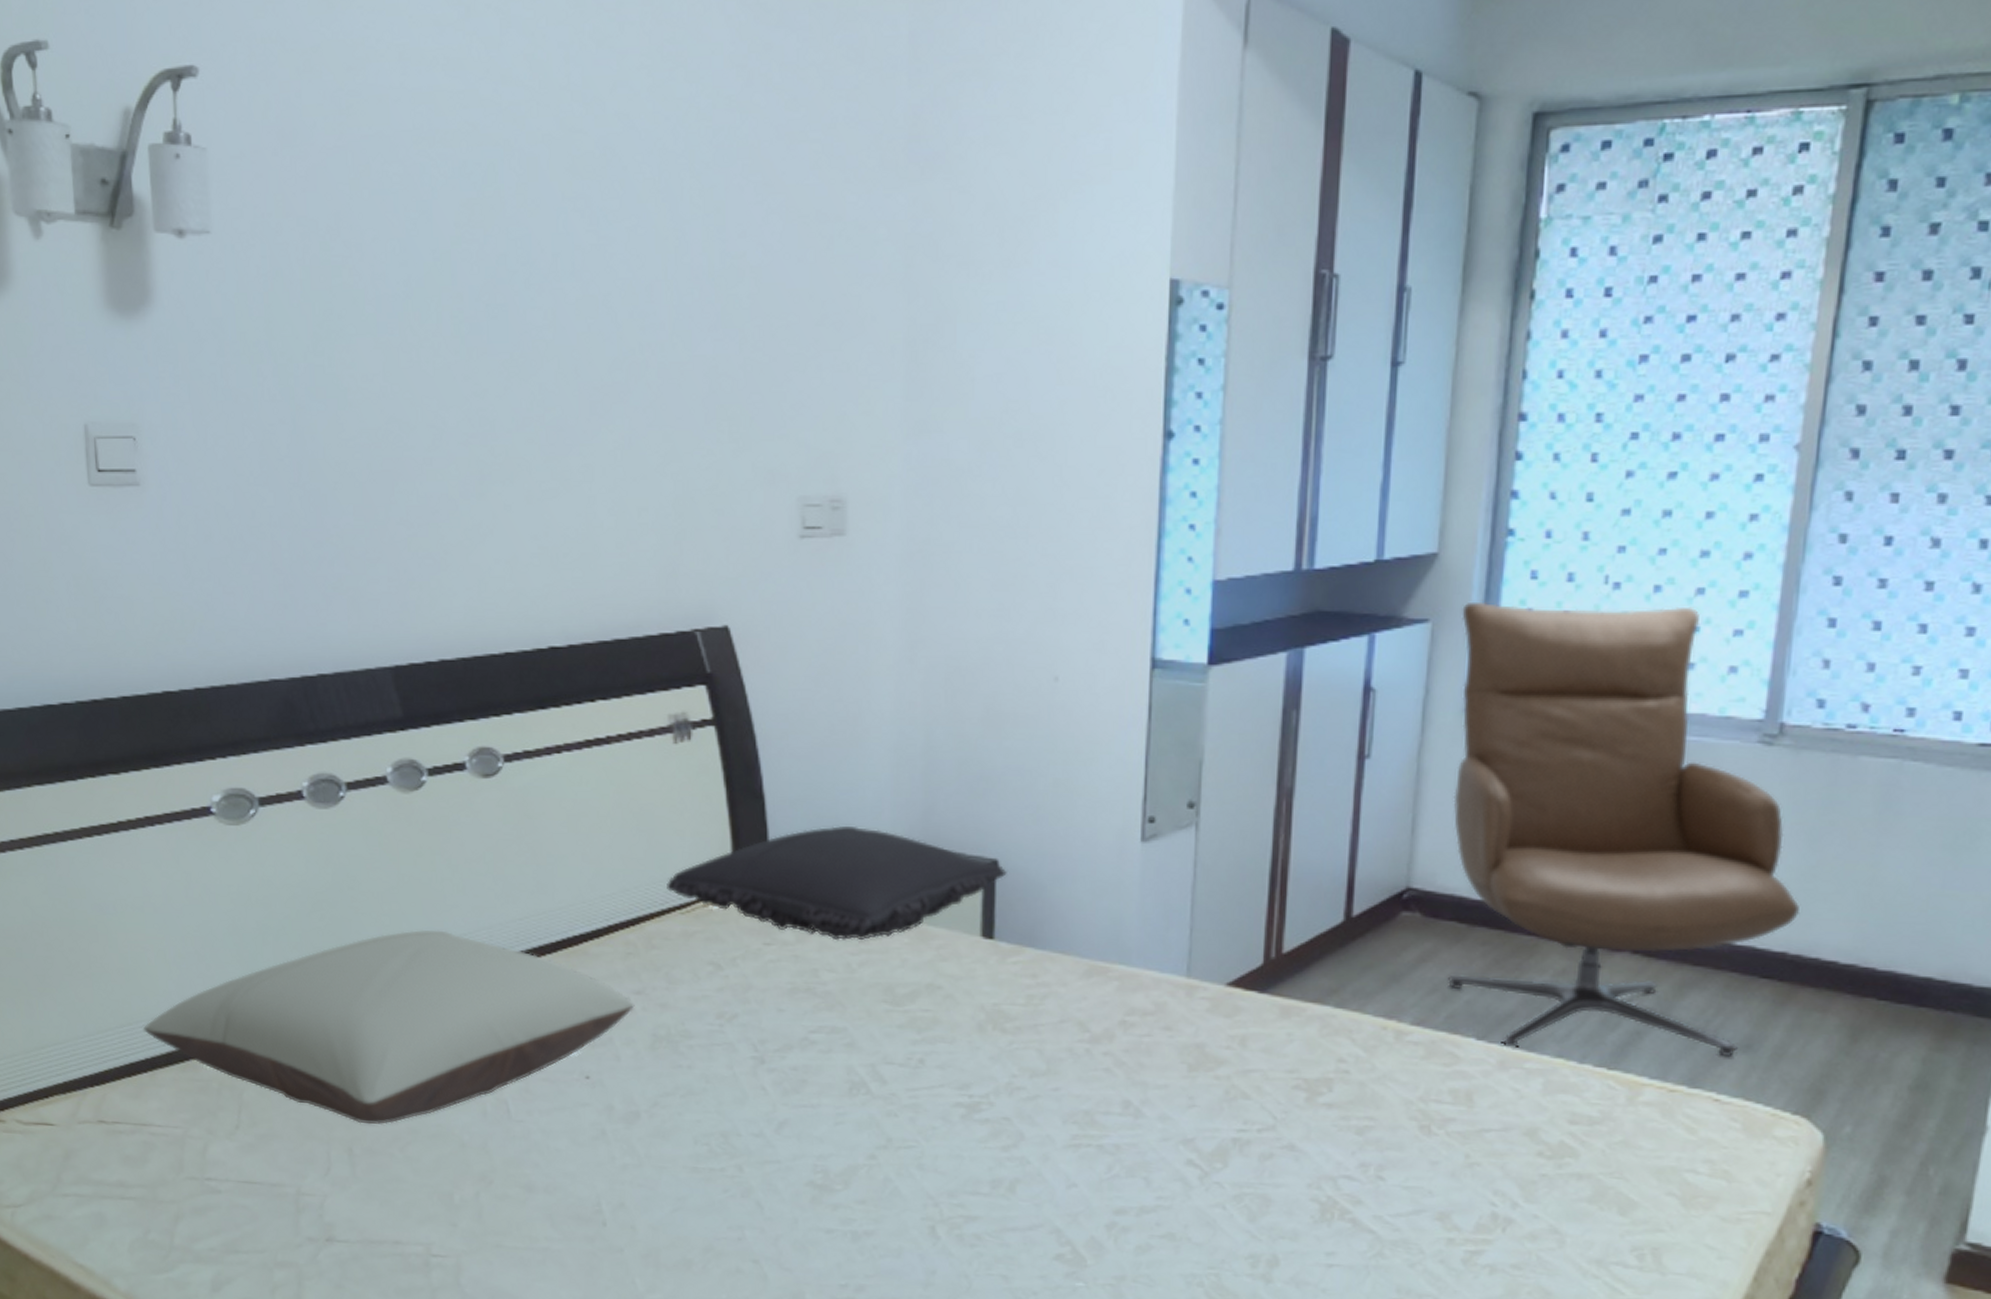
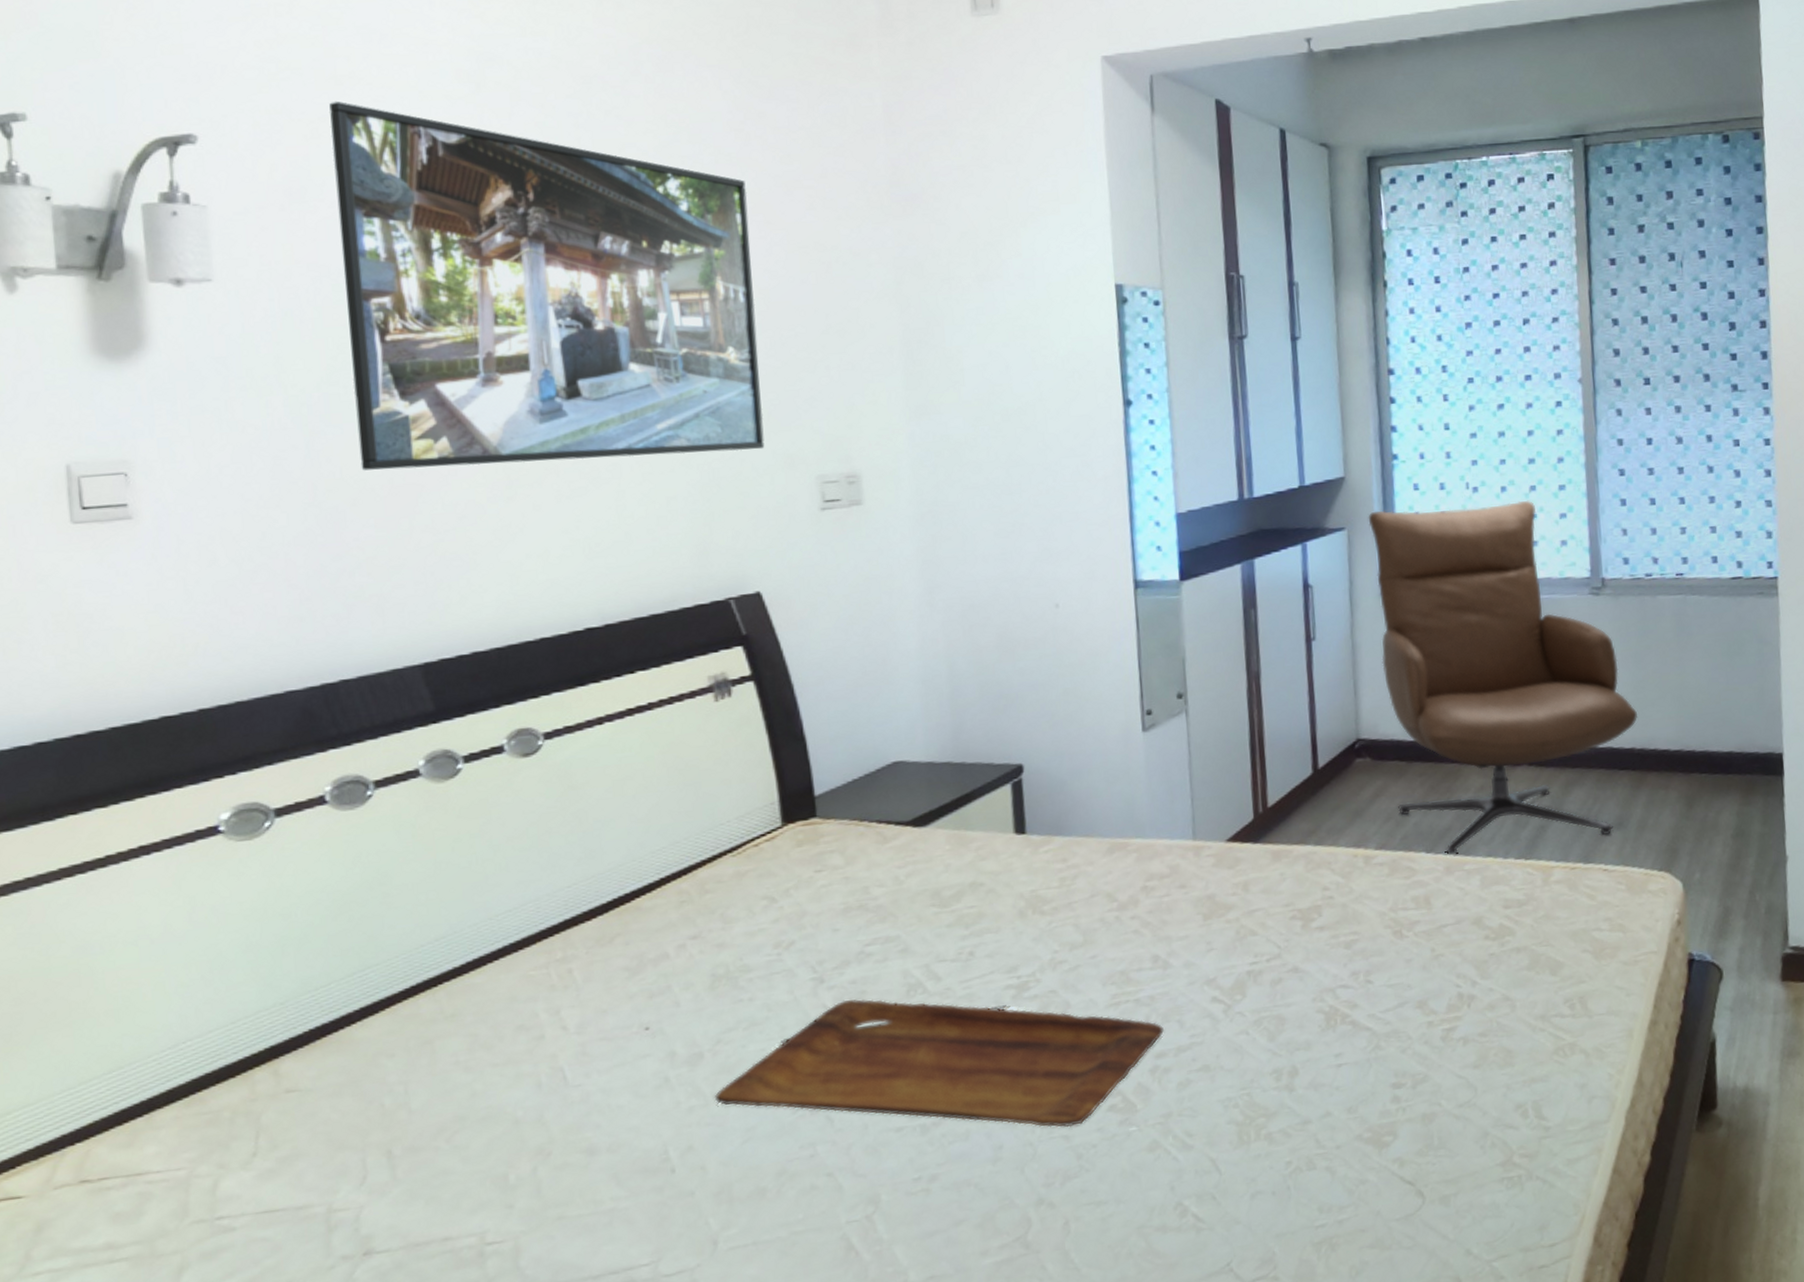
pillow: present [142,929,635,1125] -> none [136,910,692,1123]
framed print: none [320,27,745,461] -> present [329,101,765,471]
tray: none [648,1085,1127,1268] -> present [714,999,1164,1128]
pillow: present [667,825,1007,941] -> none [716,752,1032,858]

